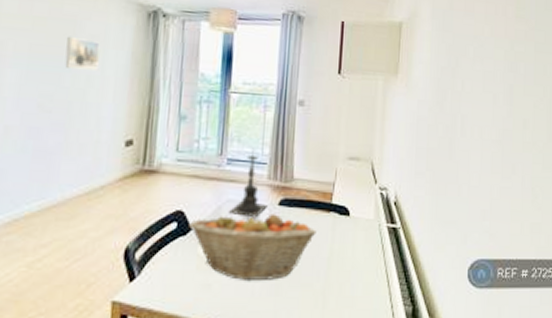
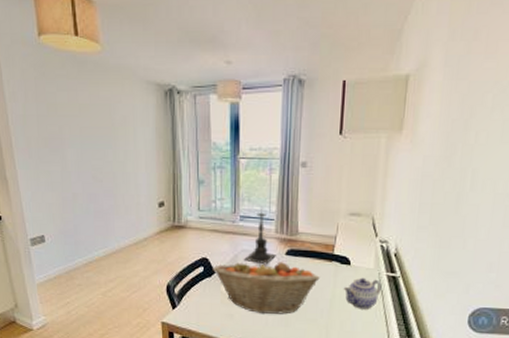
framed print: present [65,36,100,70] -> none [106,118,132,145]
teapot: none [342,230,383,268] -> present [343,277,382,310]

